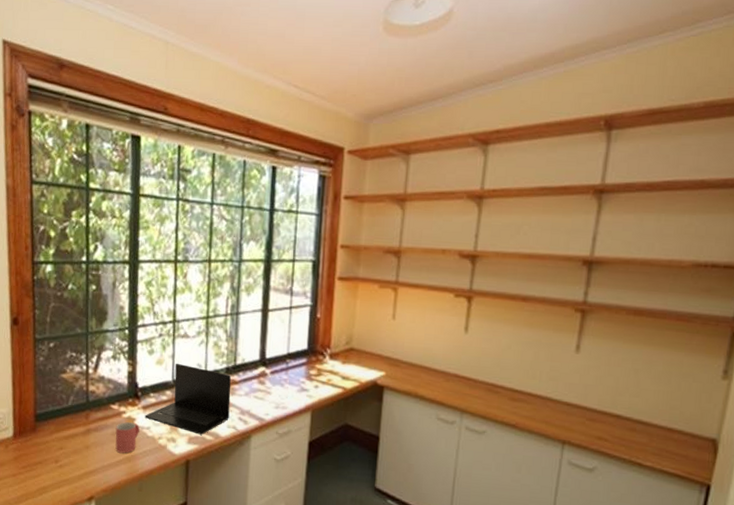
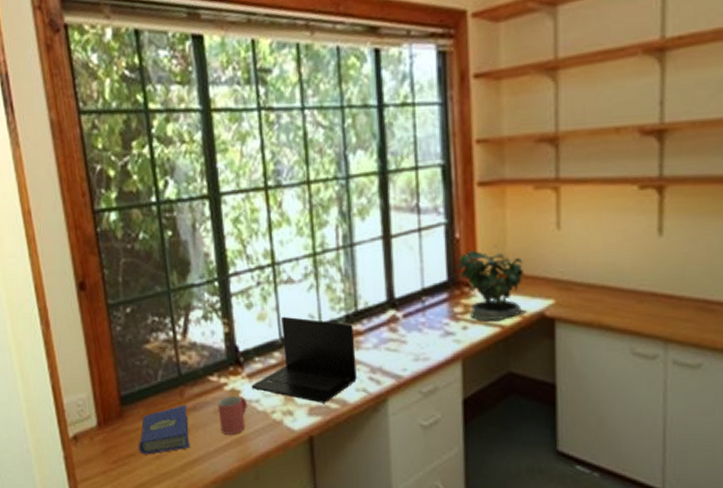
hardcover book: none [45,425,91,464] -> present [138,404,190,455]
potted plant: none [314,325,365,384] -> present [454,244,528,322]

